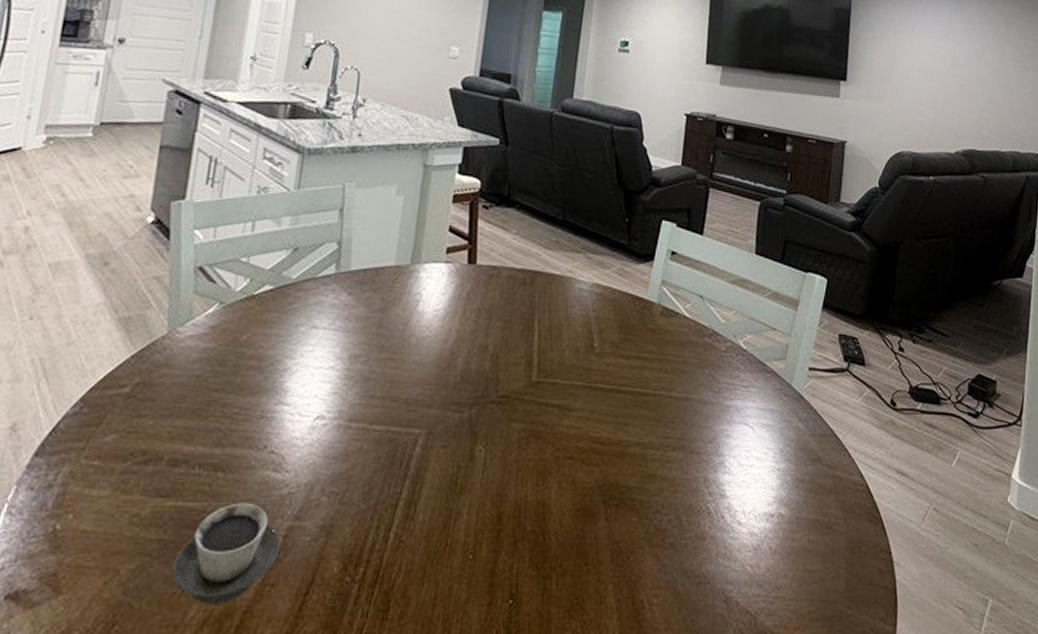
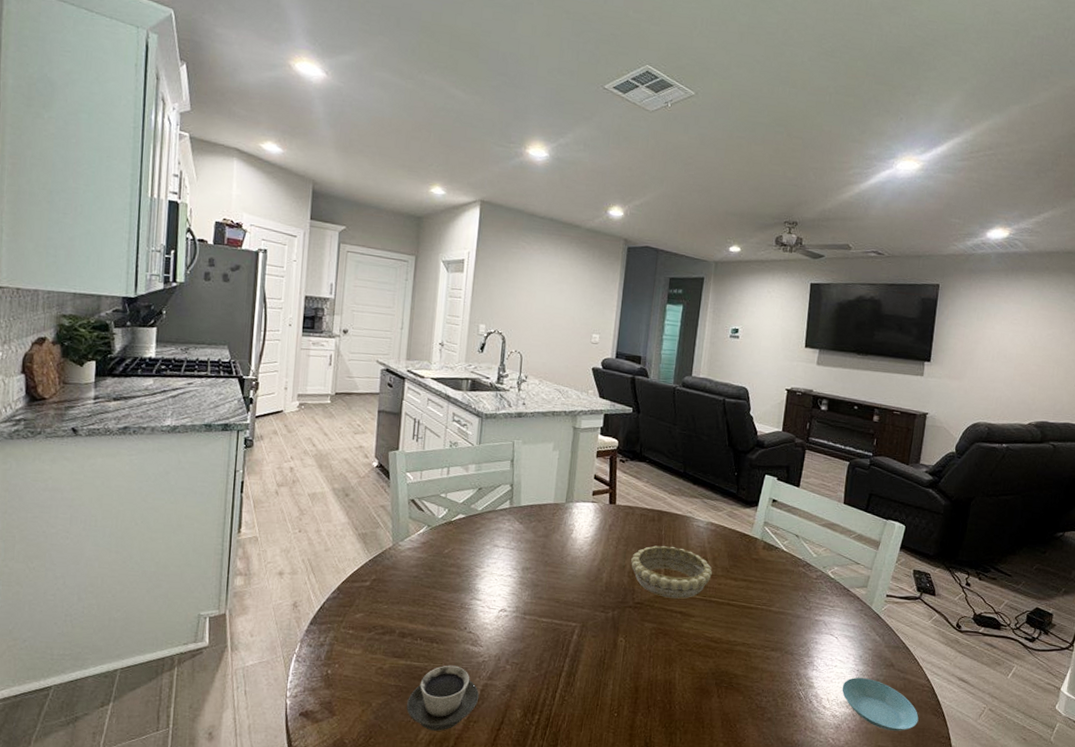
decorative bowl: none [494,316,598,387] -> present [631,545,712,599]
saucer: none [760,478,853,548] -> present [842,677,919,731]

